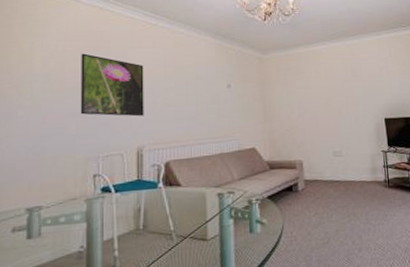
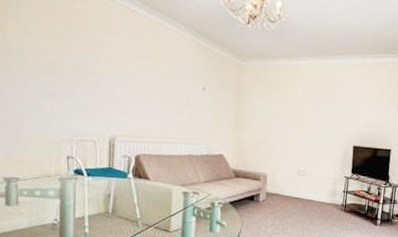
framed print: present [80,53,144,117] -> none [55,31,120,107]

